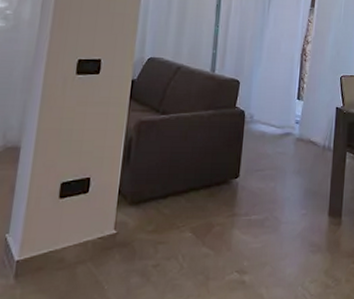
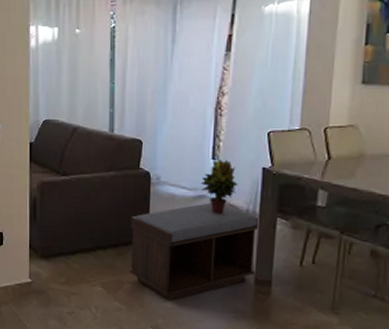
bench: none [220,140,333,240] -> present [130,203,259,300]
potted plant: none [287,99,317,150] -> present [200,159,238,214]

